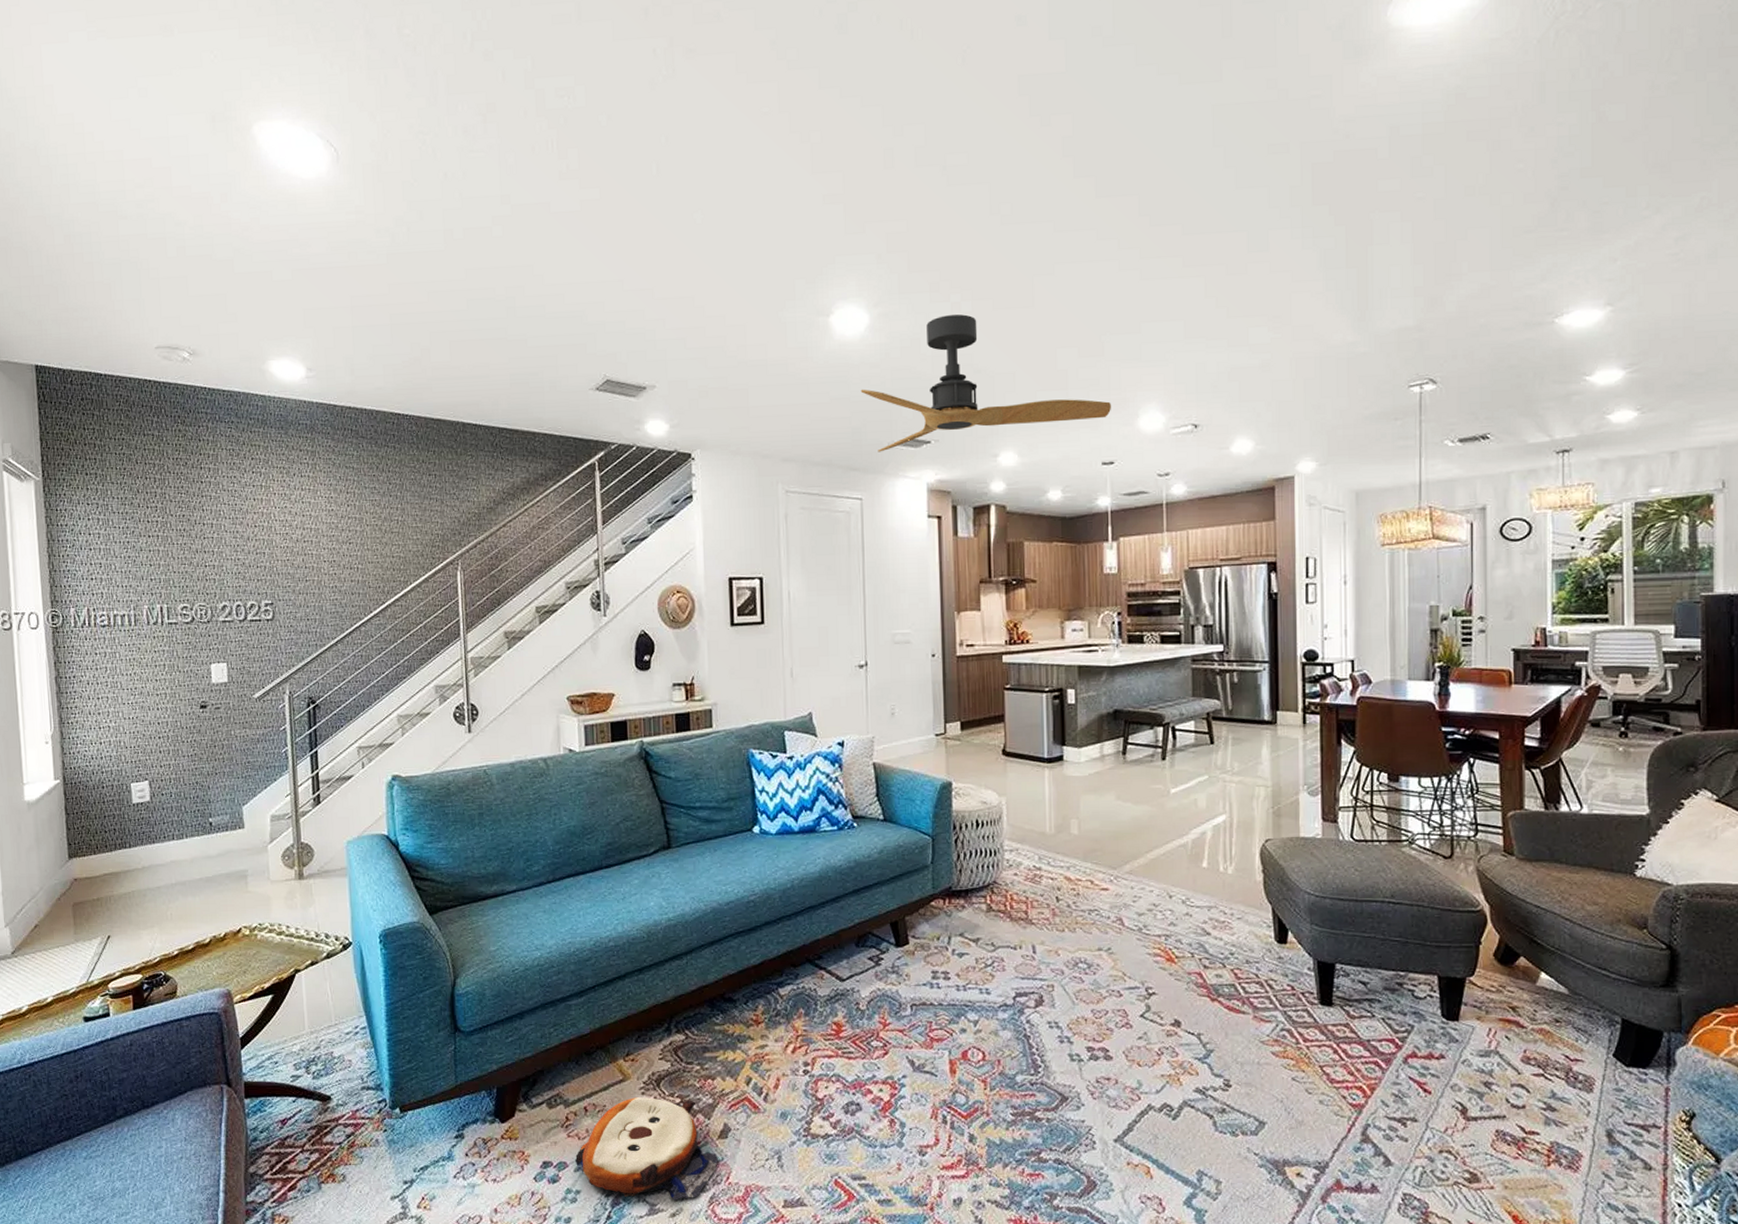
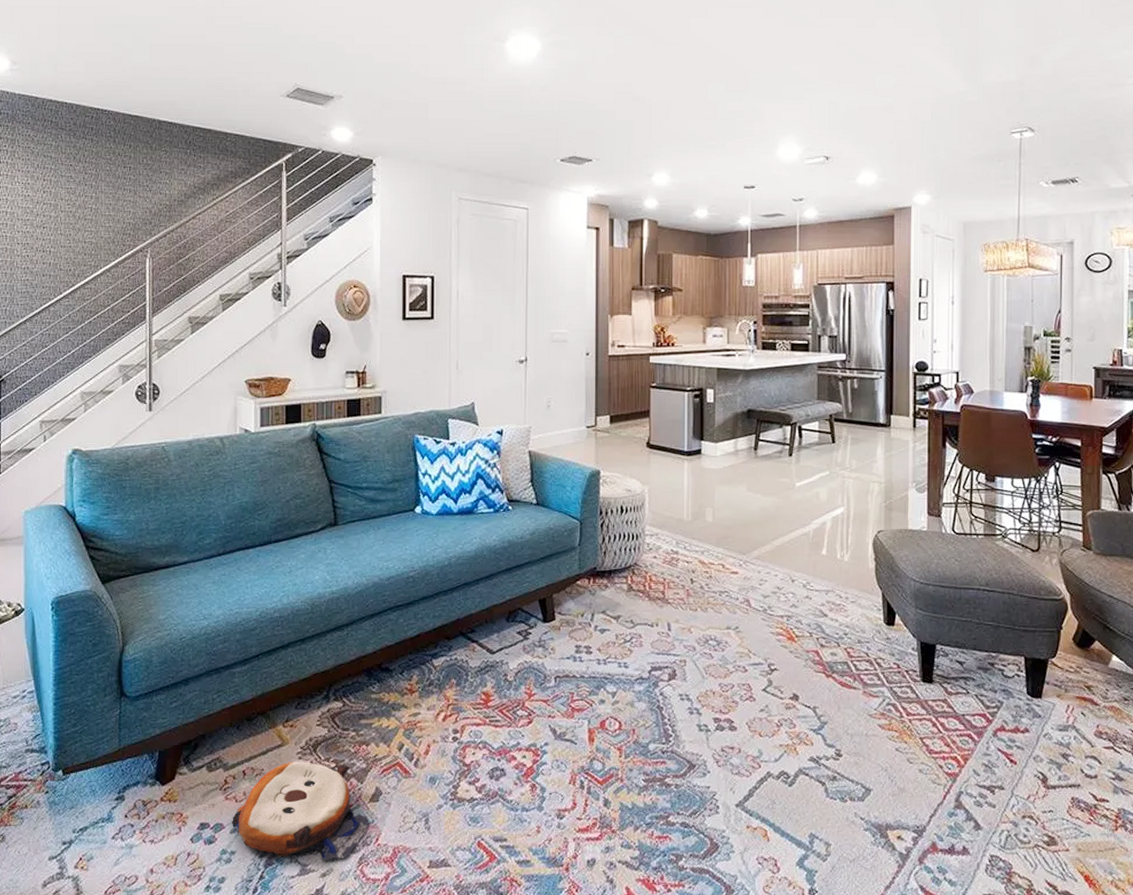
ceiling fan: present [860,314,1111,452] -> none [530,47,754,167]

